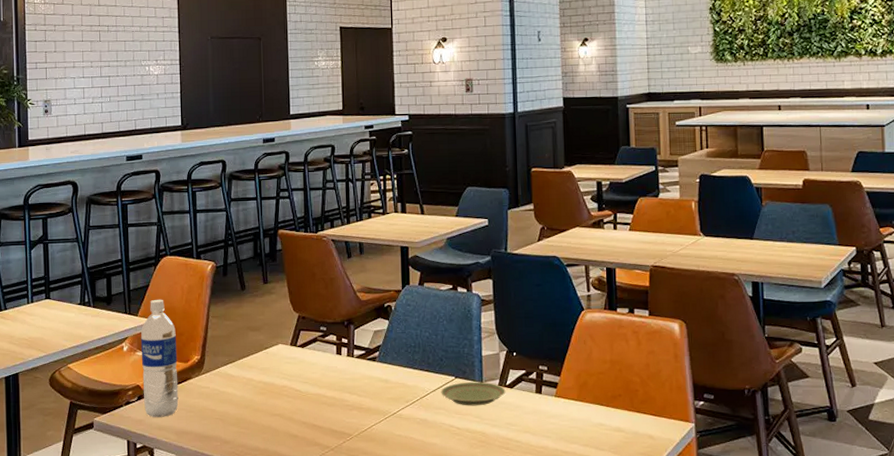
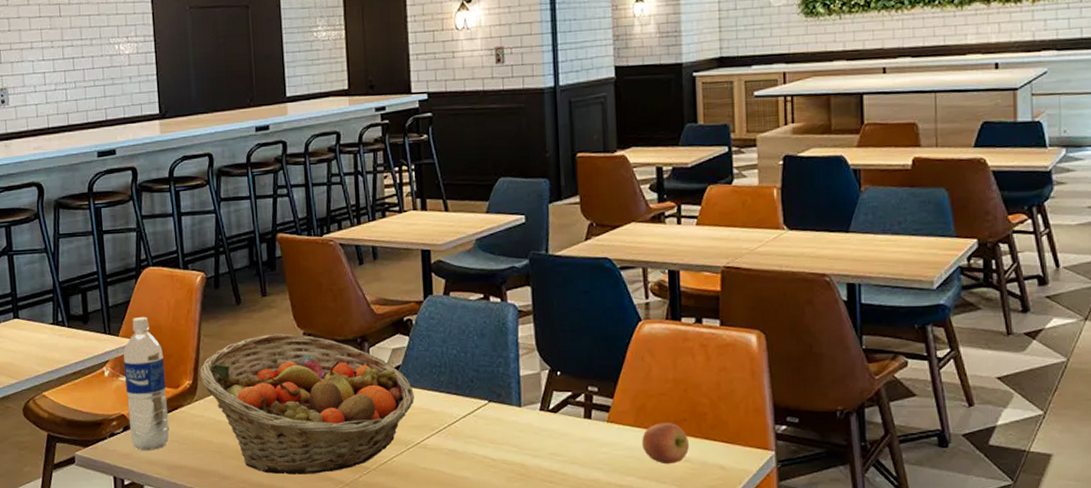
fruit basket: none [208,316,392,440] -> present [200,333,414,475]
plate: present [441,382,506,406] -> none [472,406,549,434]
apple: none [584,398,623,434] -> present [642,423,689,464]

